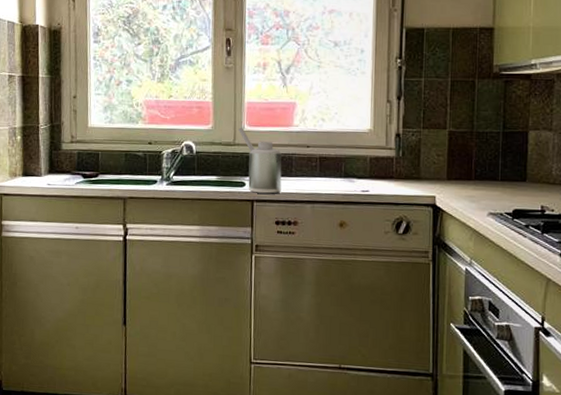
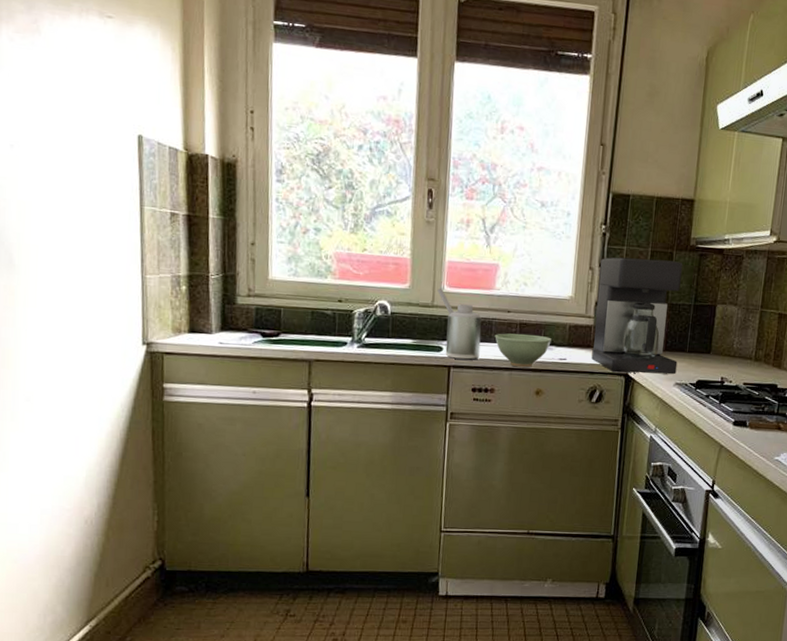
bowl: none [295,167,352,200] -> present [494,333,552,368]
coffee maker: none [395,88,490,204] -> present [591,257,683,375]

